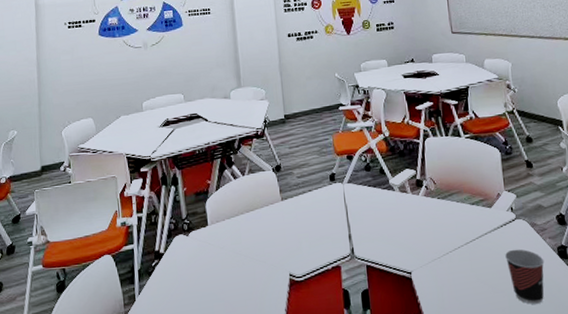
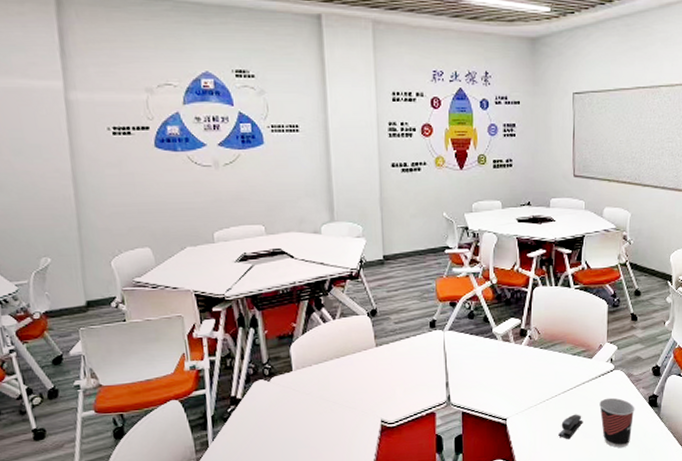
stapler: none [466,267,491,295] -> present [558,414,583,440]

